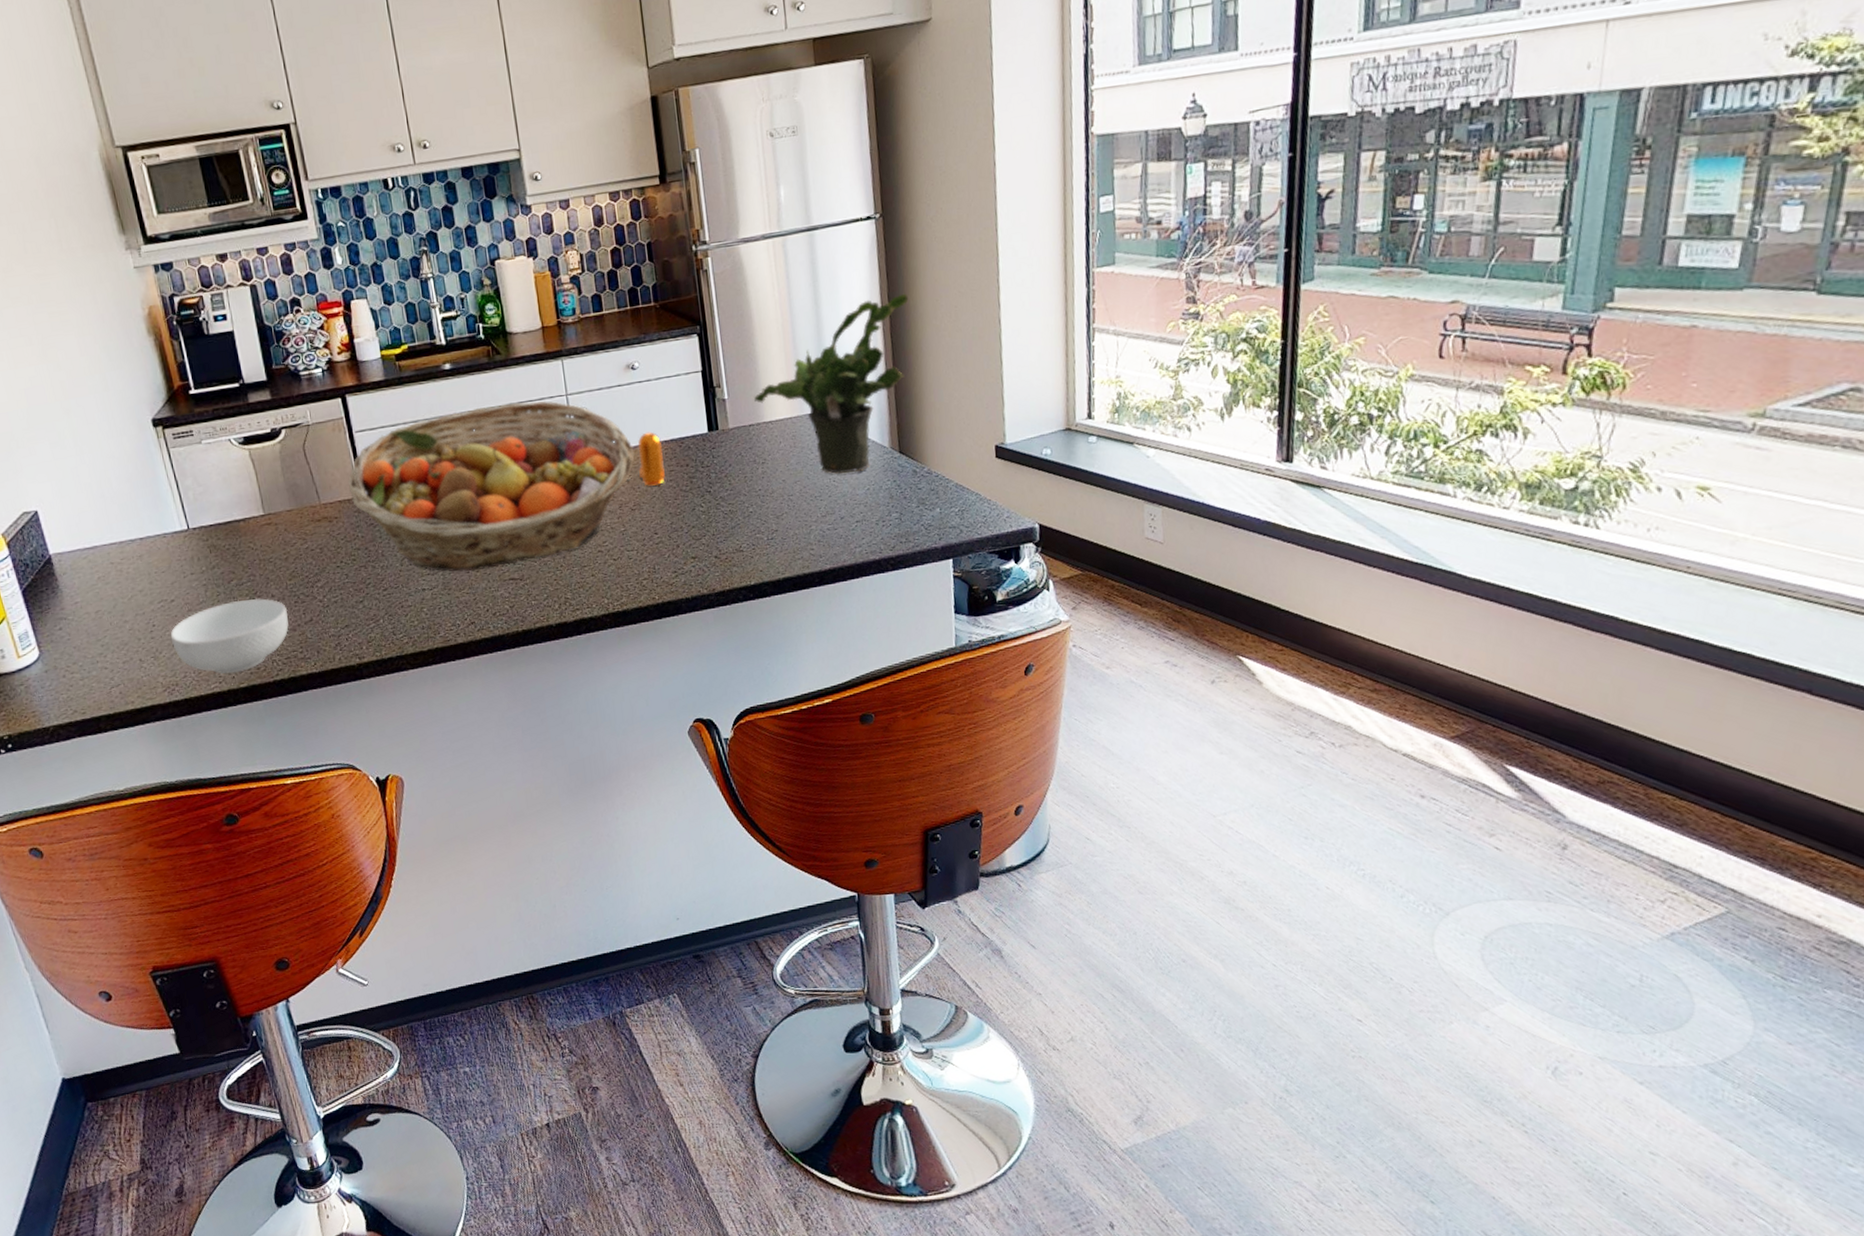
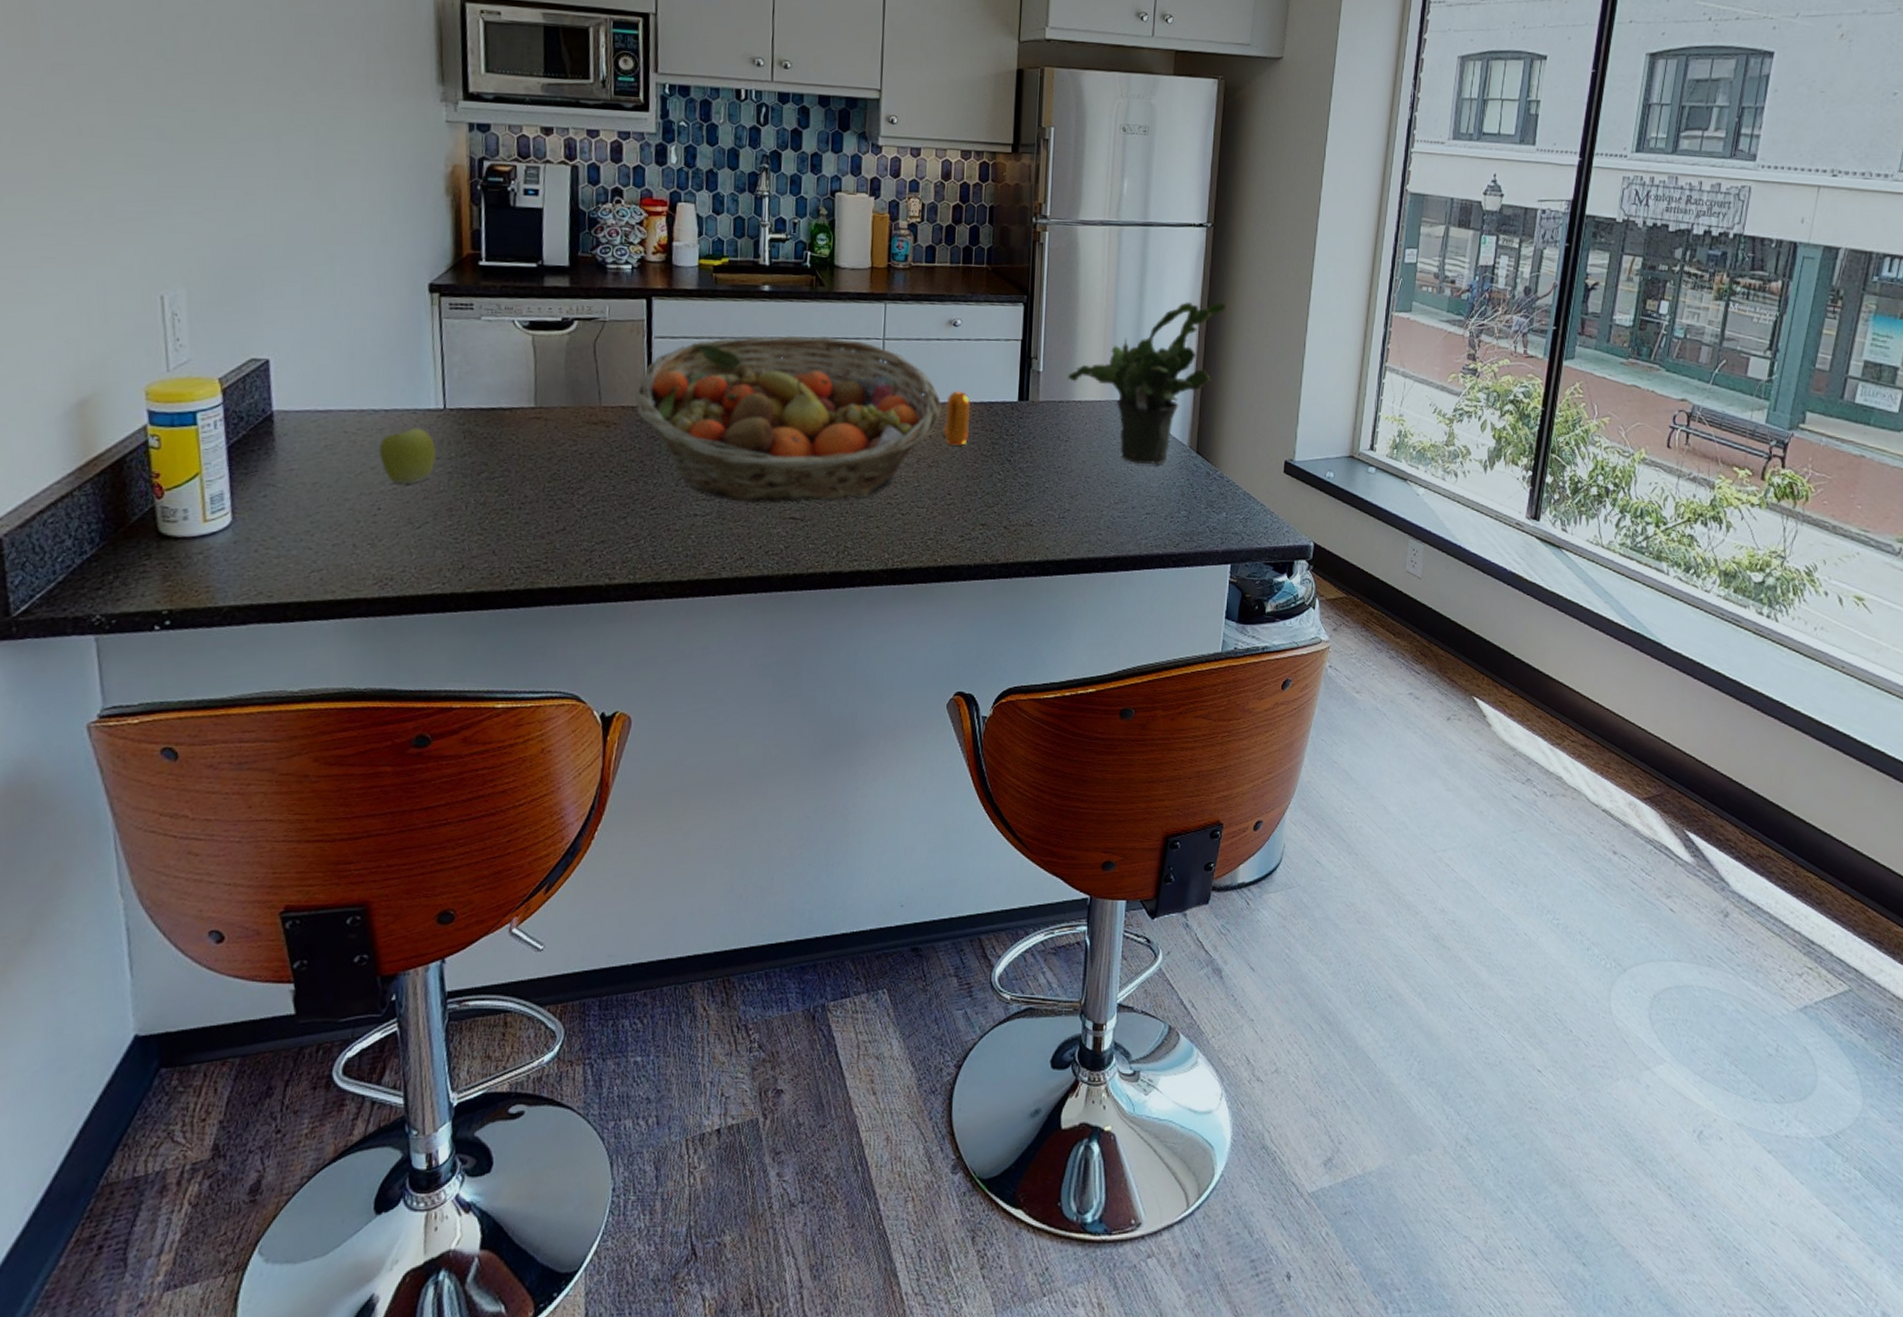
apple: none [142,549,191,601] -> present [378,427,437,485]
cereal bowl: present [170,598,289,675] -> none [396,495,540,576]

